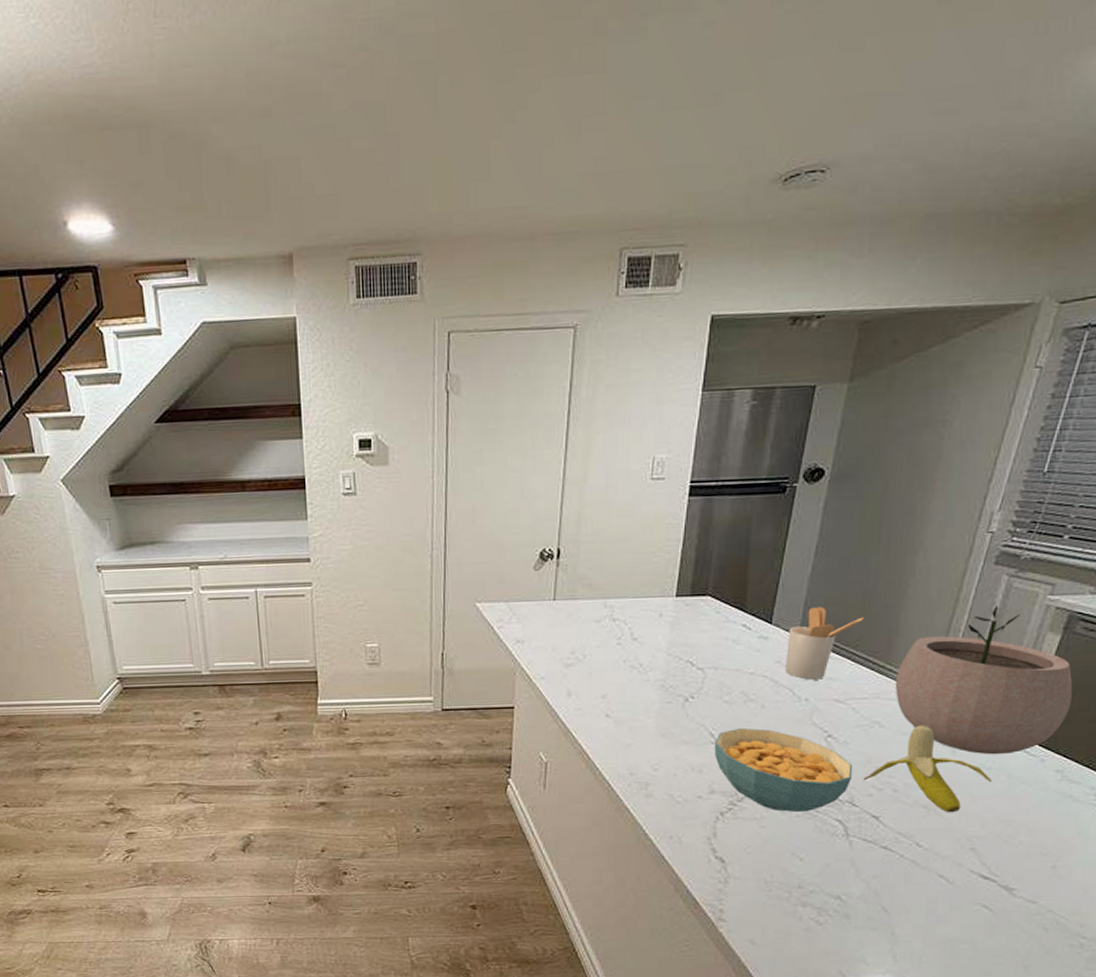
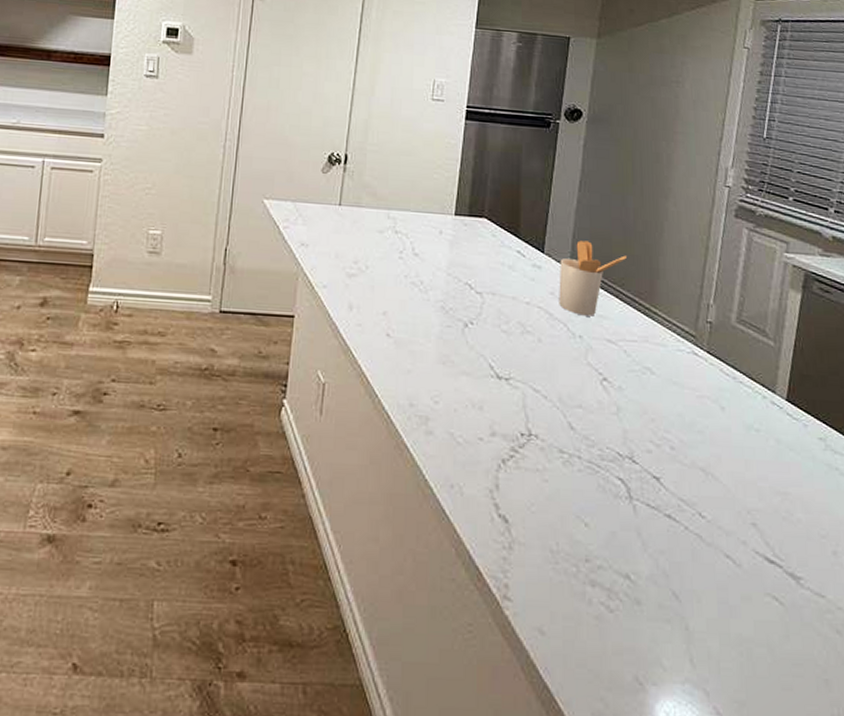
cereal bowl: present [714,727,853,813] -> none [494,361,630,467]
banana: present [863,725,992,813] -> none [640,375,762,479]
plant pot: present [895,605,1073,755] -> none [661,257,821,416]

